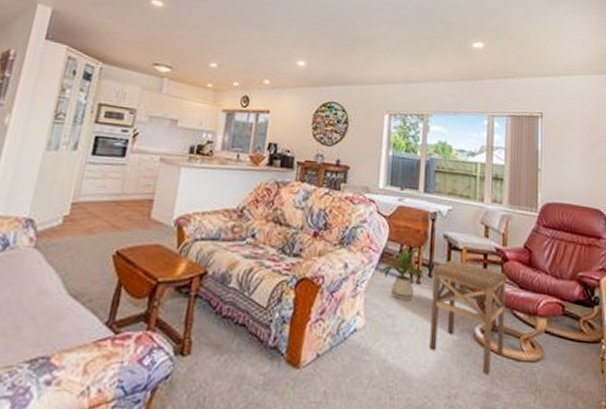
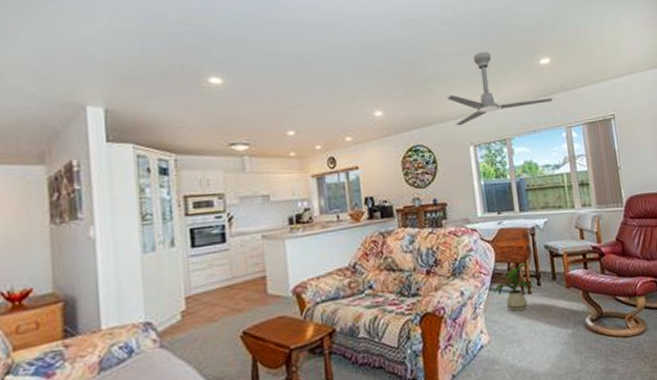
ceiling fan: none [371,24,480,92] -> present [446,51,553,126]
side table: present [429,260,506,374] -> none [539,265,613,354]

